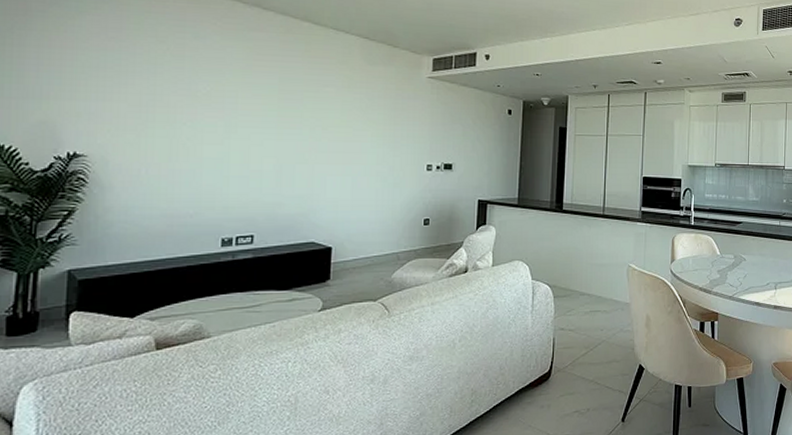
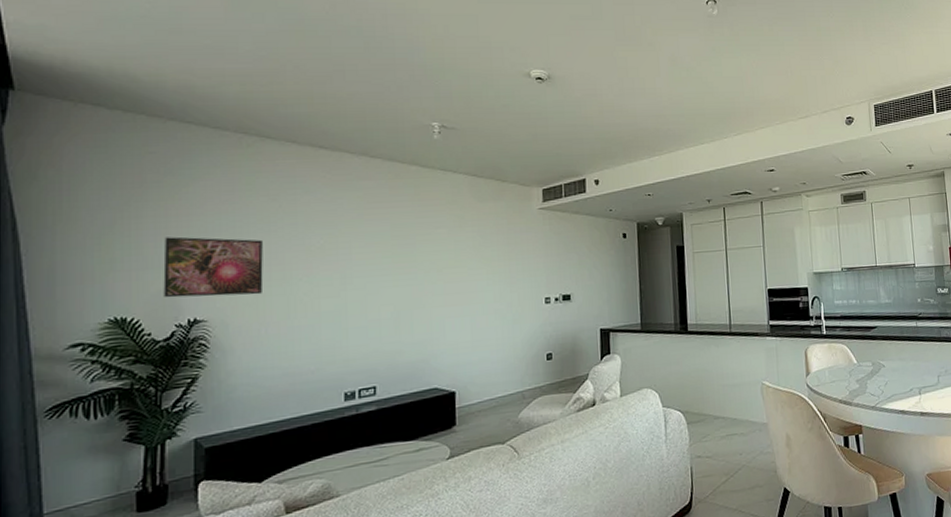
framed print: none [43,68,148,135] -> present [163,236,264,298]

